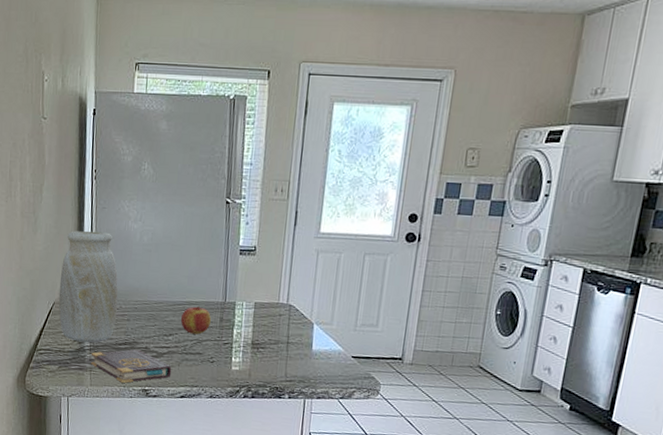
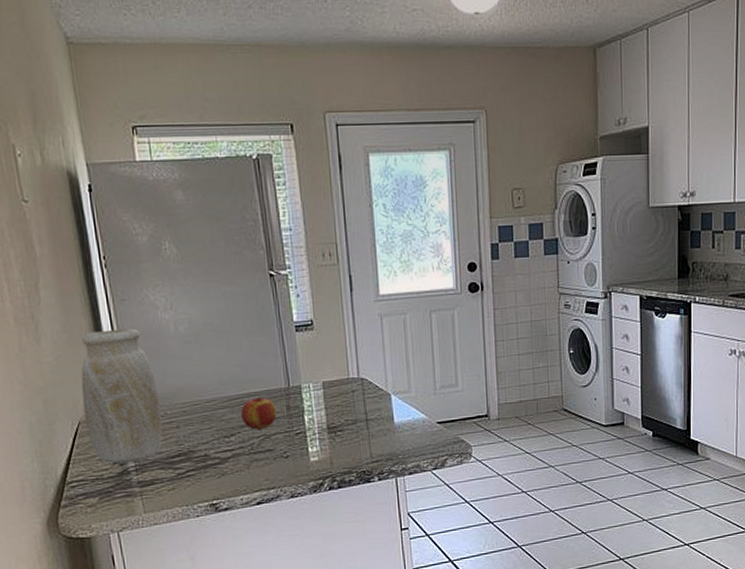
book: present [91,349,172,384] -> none [138,459,242,503]

